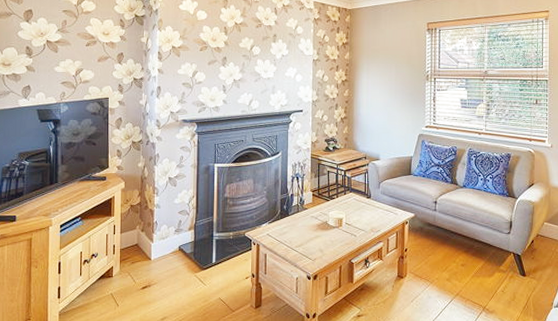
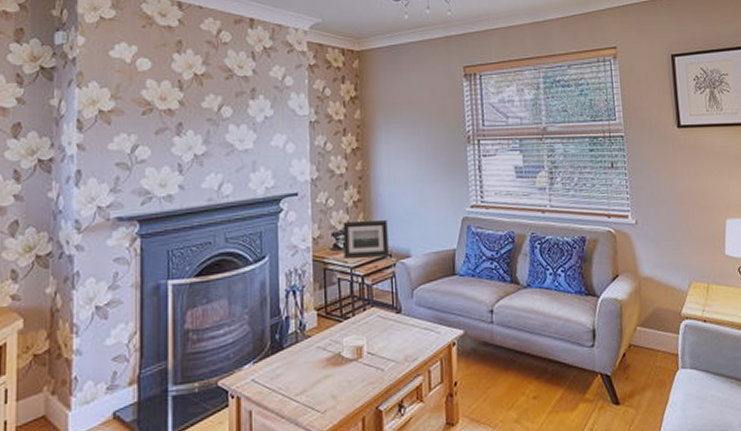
picture frame: none [333,133,364,158] -> present [343,220,389,258]

